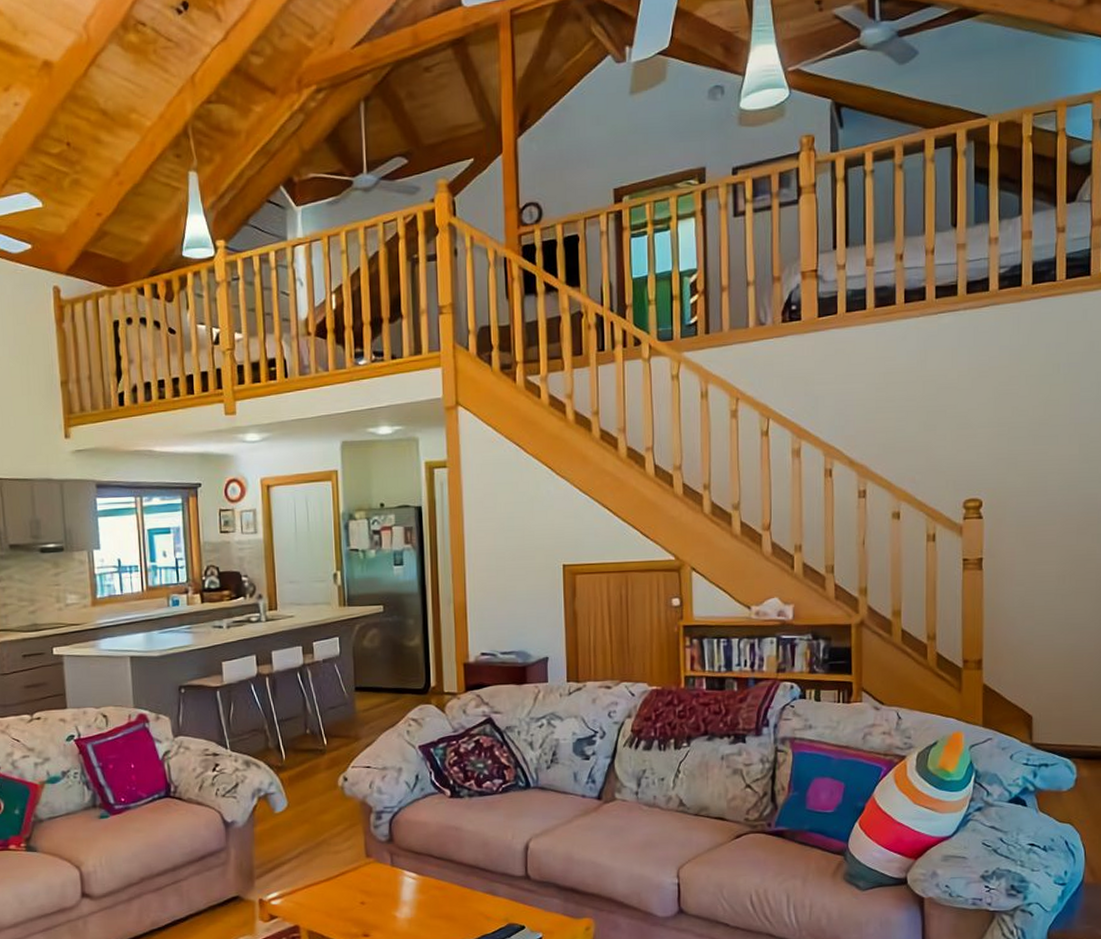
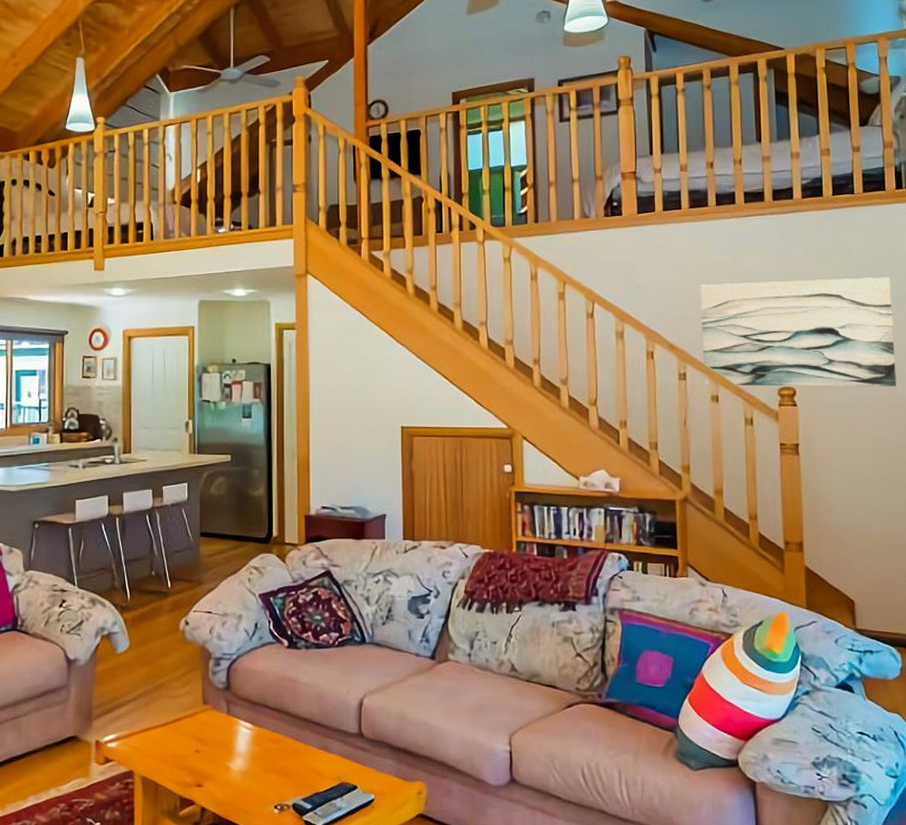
wall art: none [883,372,1090,502] -> present [699,276,897,388]

